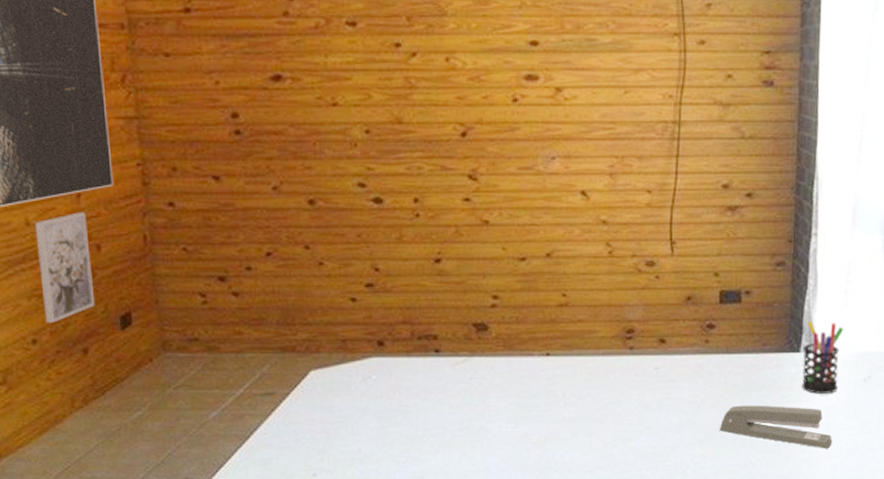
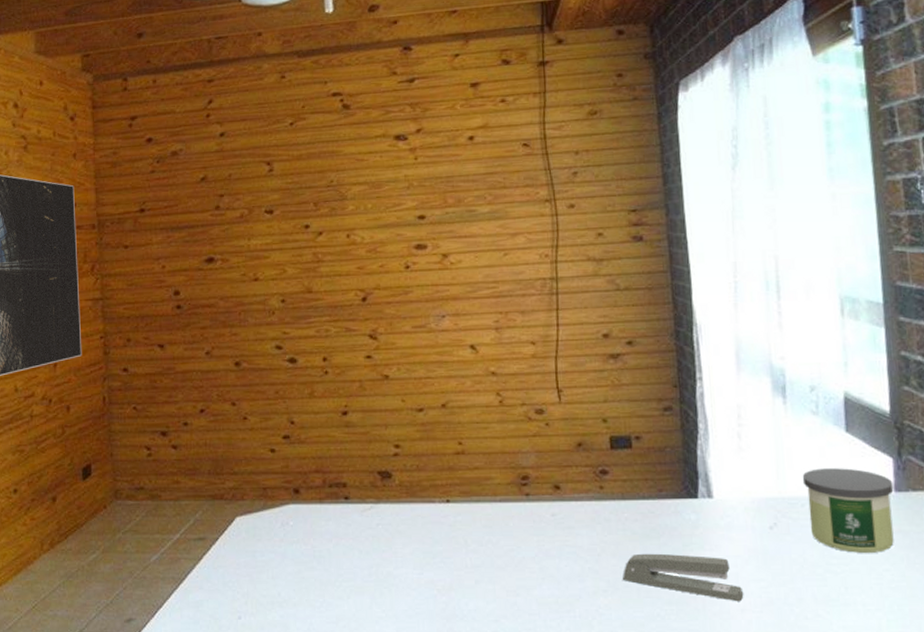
wall art: present [34,212,96,323] -> none [21,379,64,475]
pen holder: present [802,320,844,394] -> none [700,465,743,542]

